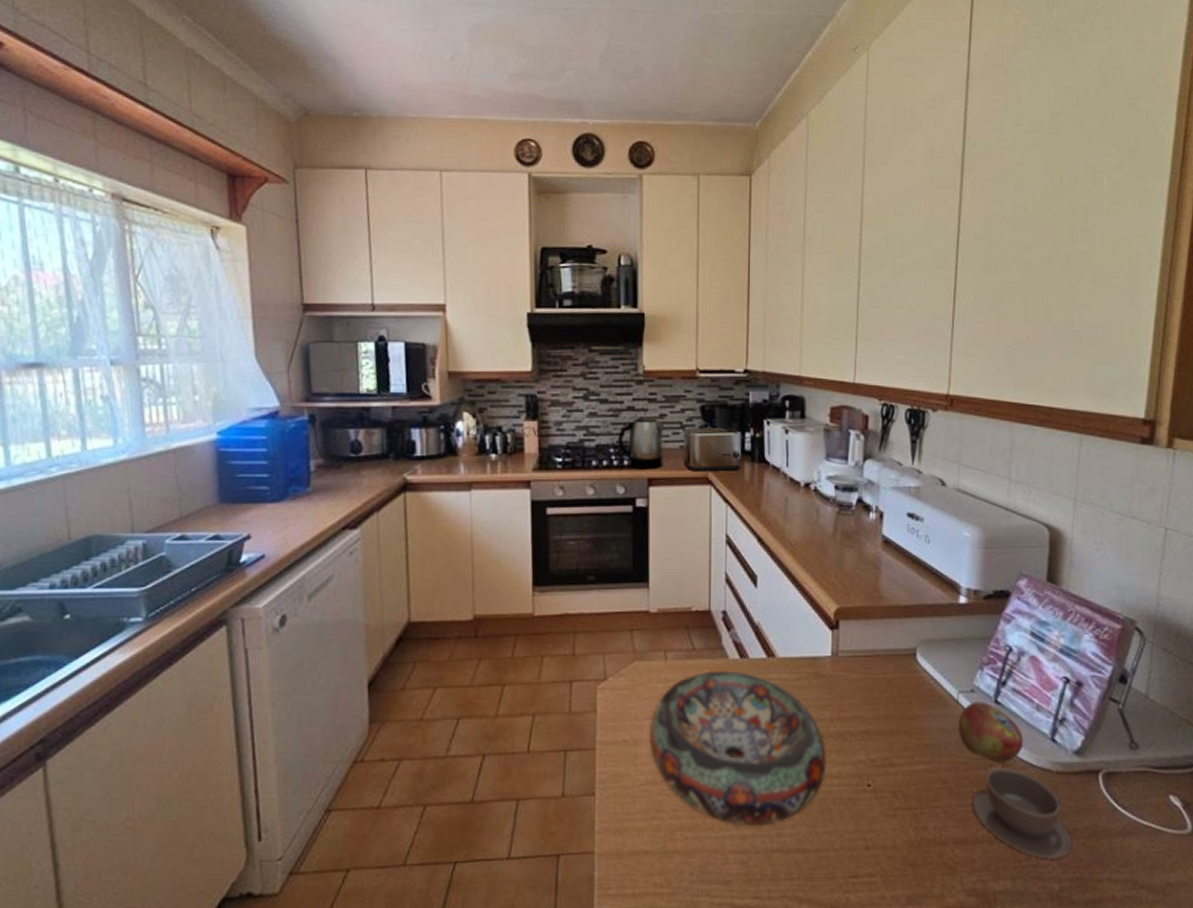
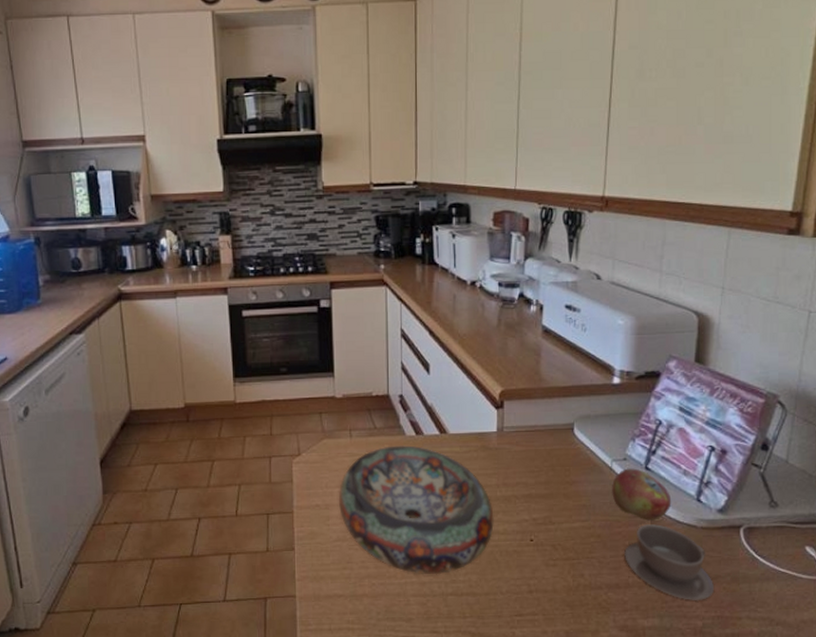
kettle: present [618,417,664,470] -> none [302,228,343,275]
toaster: present [683,427,744,472] -> none [360,234,415,275]

